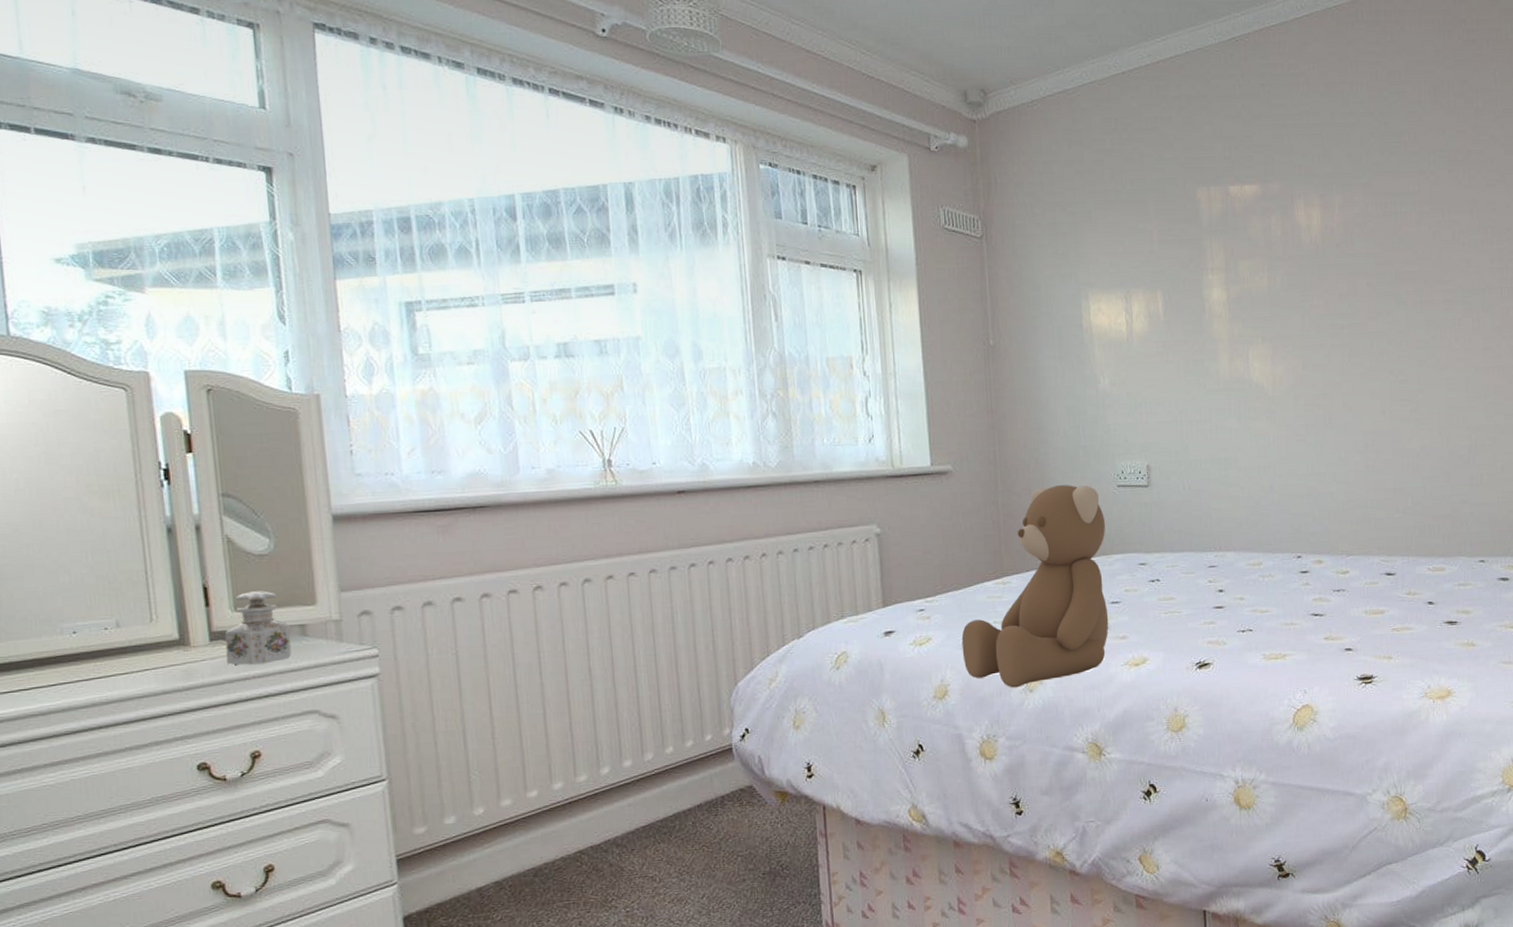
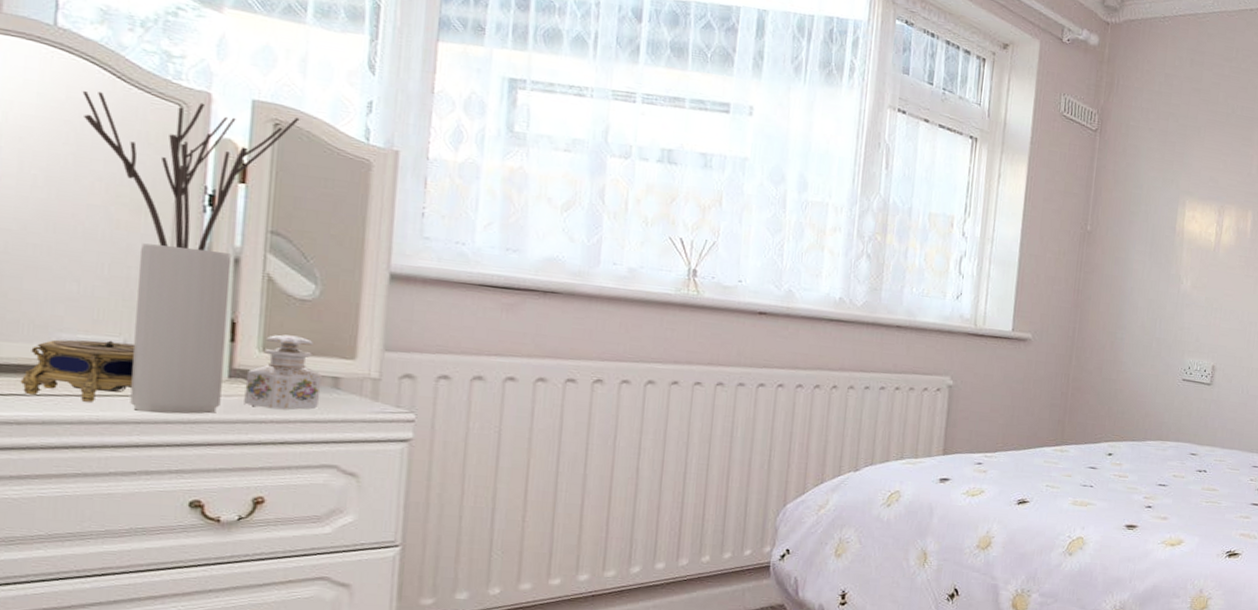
clock: none [37,623,131,687] -> present [20,339,136,402]
vase: none [41,380,228,687] -> present [82,91,300,415]
teddy bear: present [961,484,1109,688] -> none [1011,369,1166,550]

